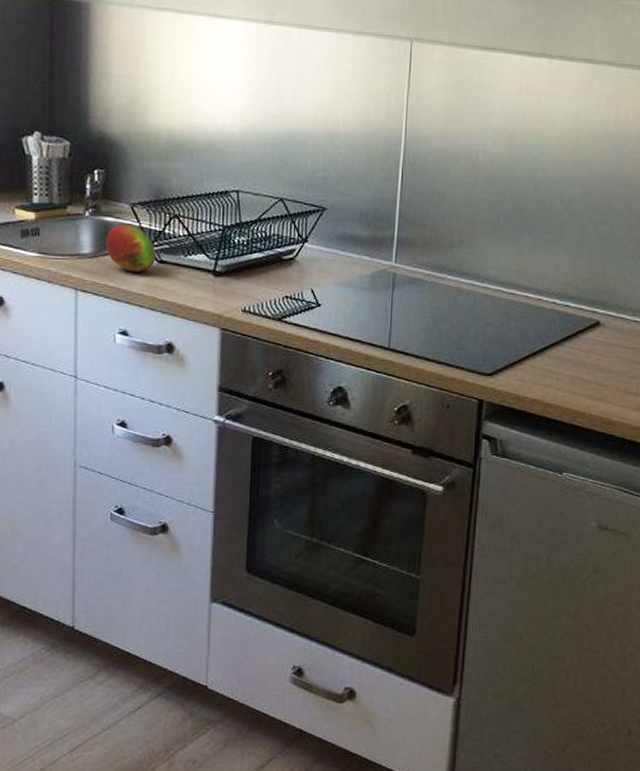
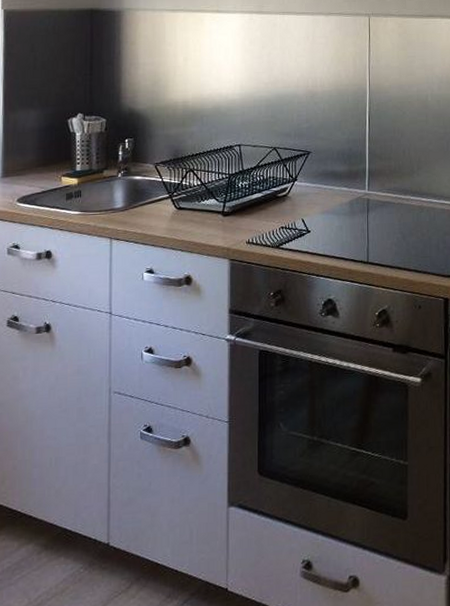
fruit: present [106,224,157,273] -> none [135,181,176,220]

